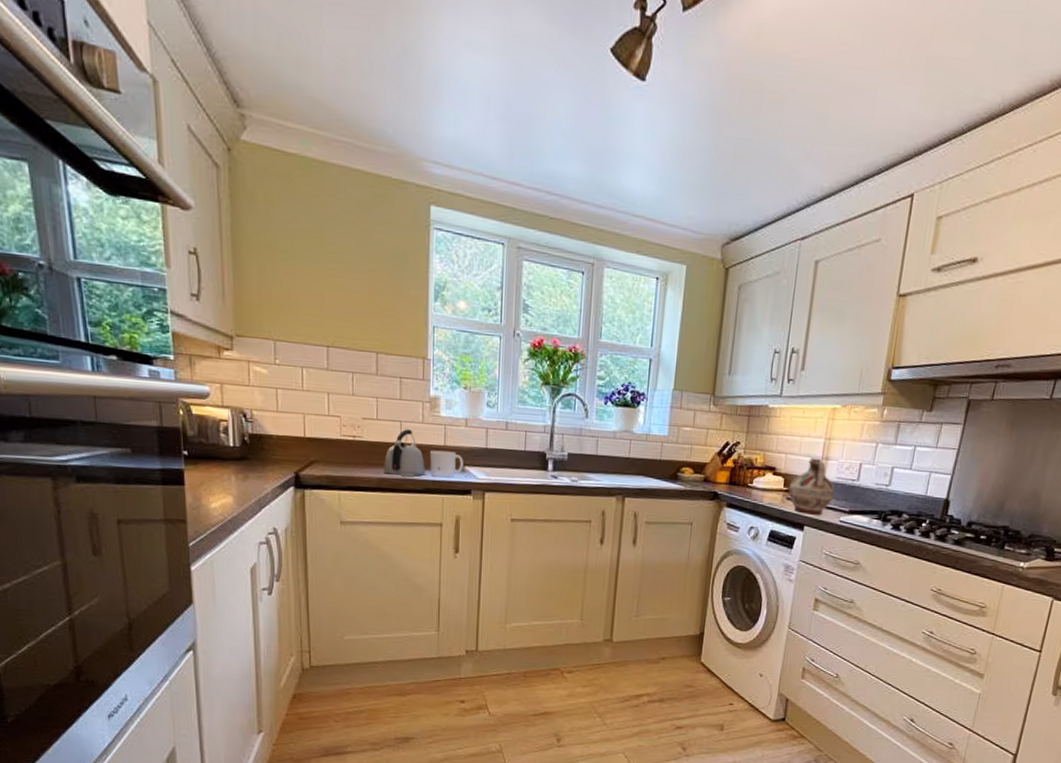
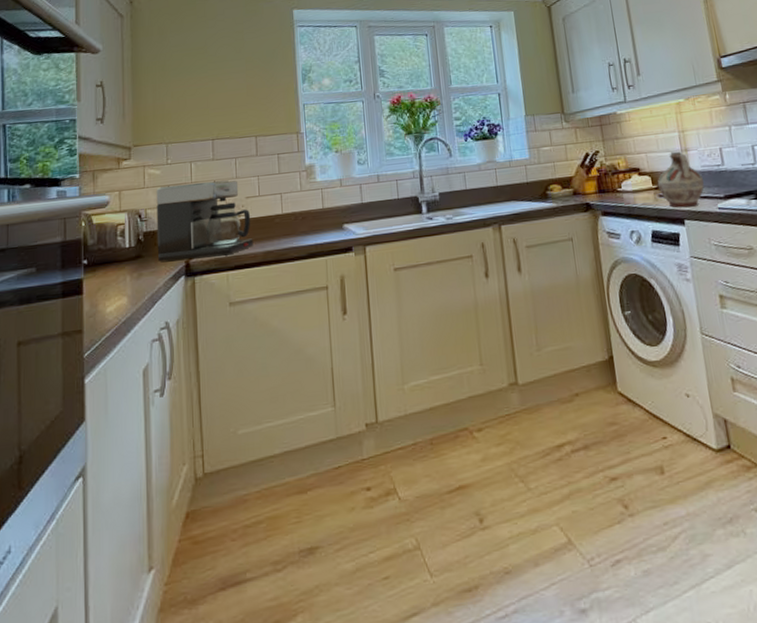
coffee maker: none [263,388,368,475] -> present [156,180,253,262]
kettle: present [383,429,426,477] -> none [267,199,308,247]
mug: present [429,450,463,478] -> none [309,212,342,240]

